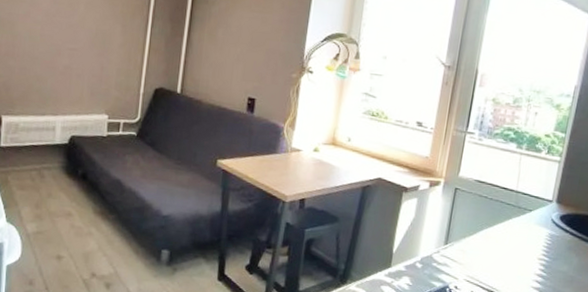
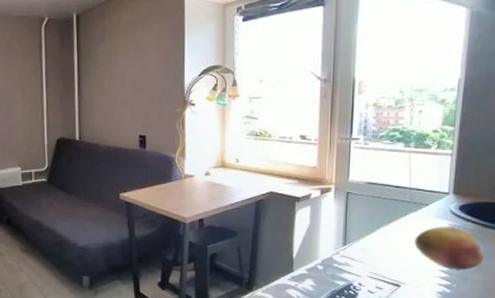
fruit: none [513,234,577,282] -> present [414,227,484,270]

